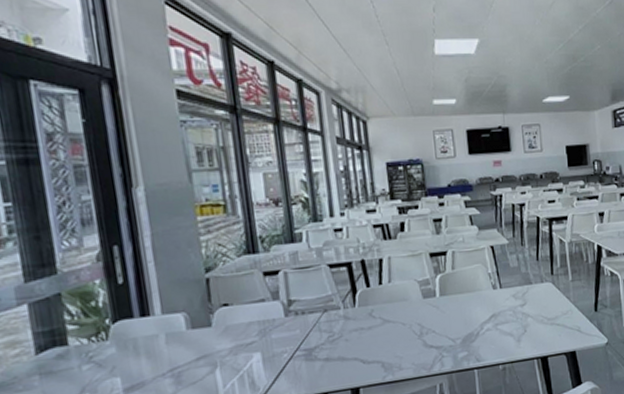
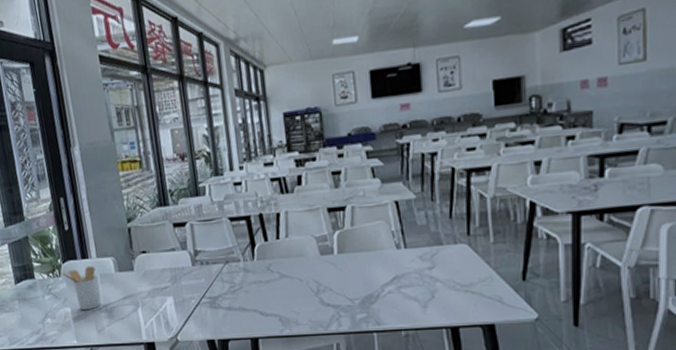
utensil holder: none [107,324,166,379] -> present [59,266,101,311]

